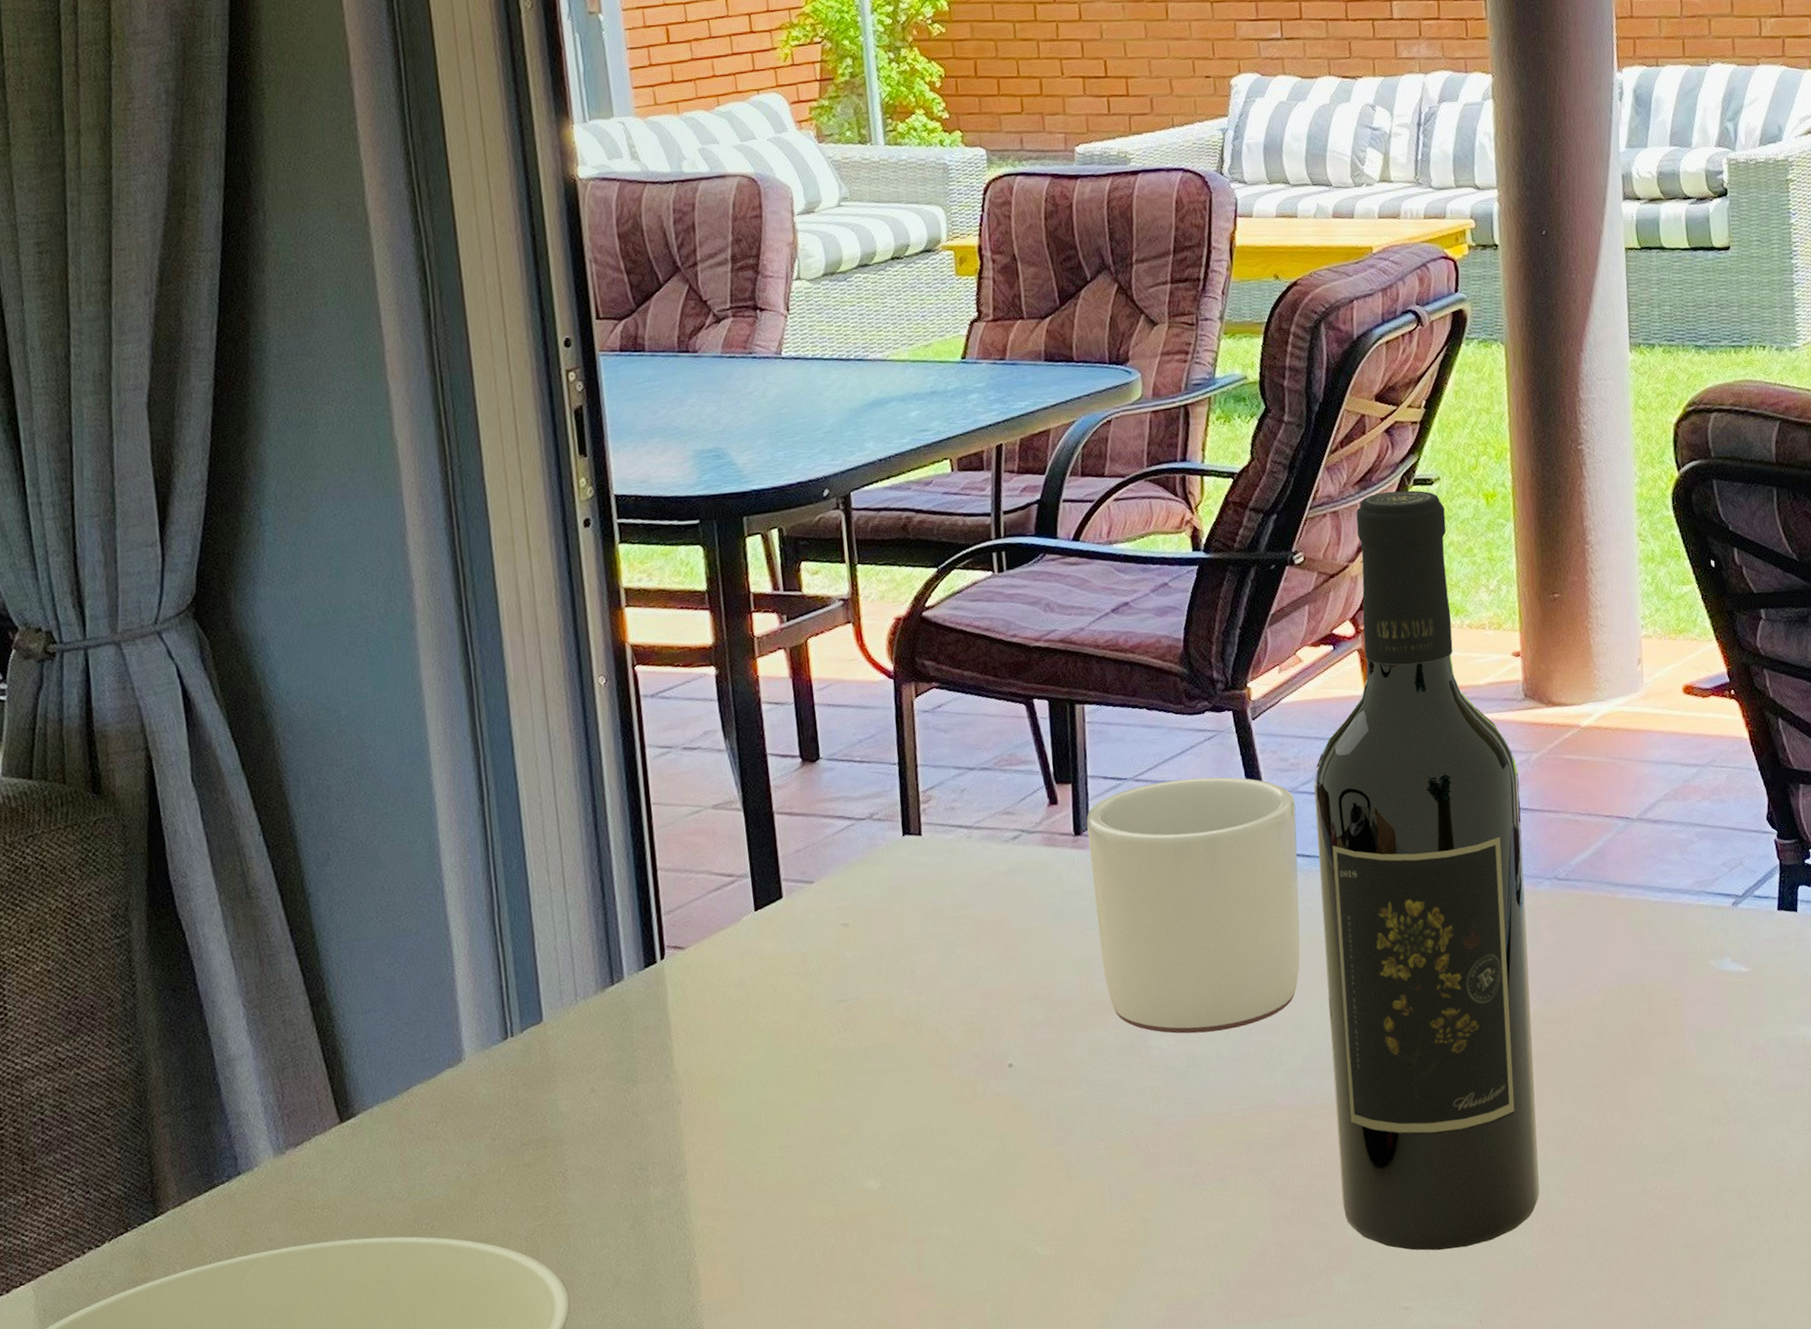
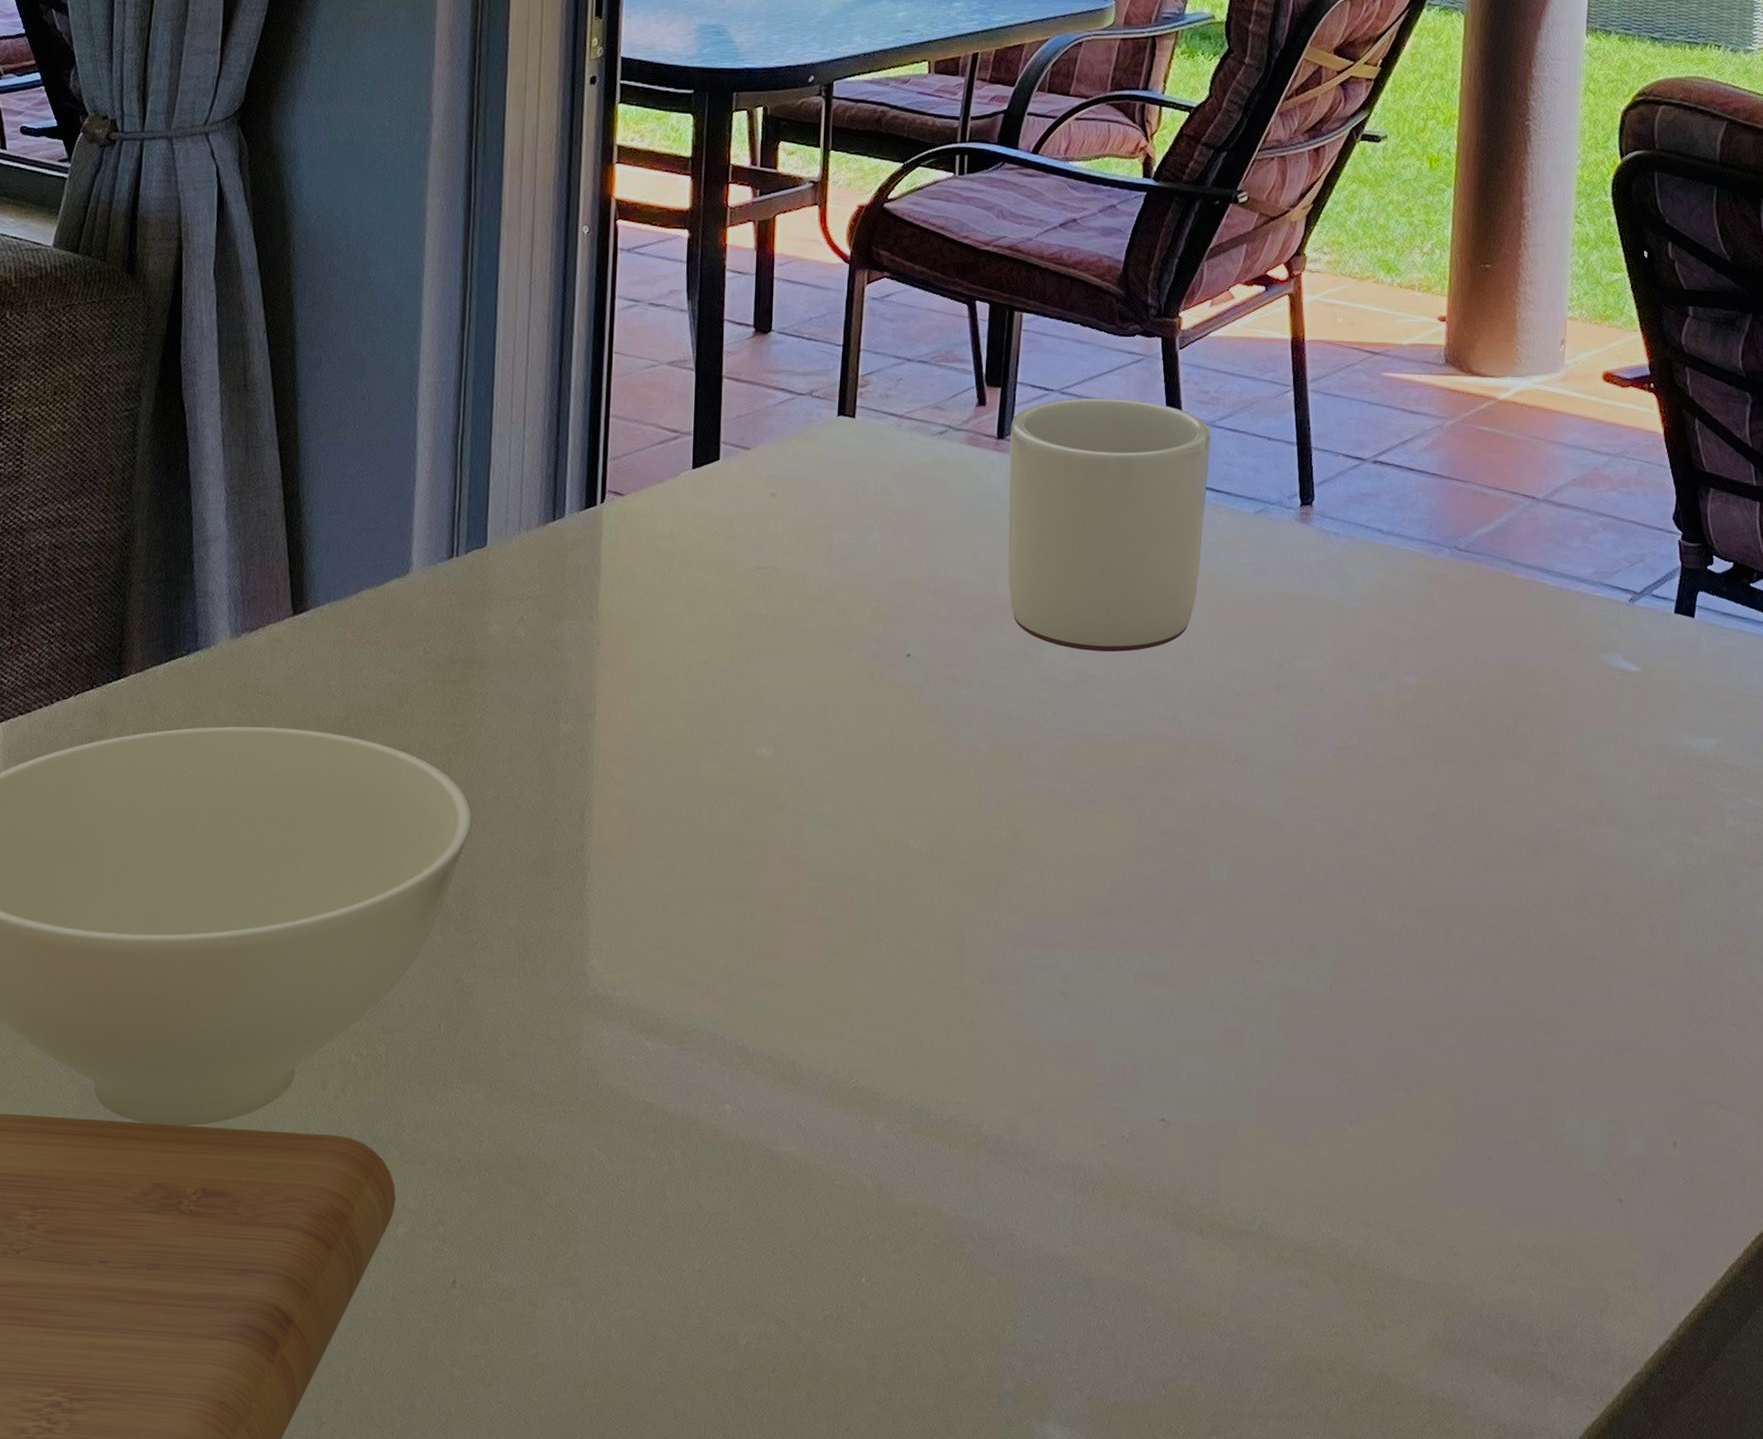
wine bottle: present [1313,490,1540,1251] -> none [1209,143,1432,910]

